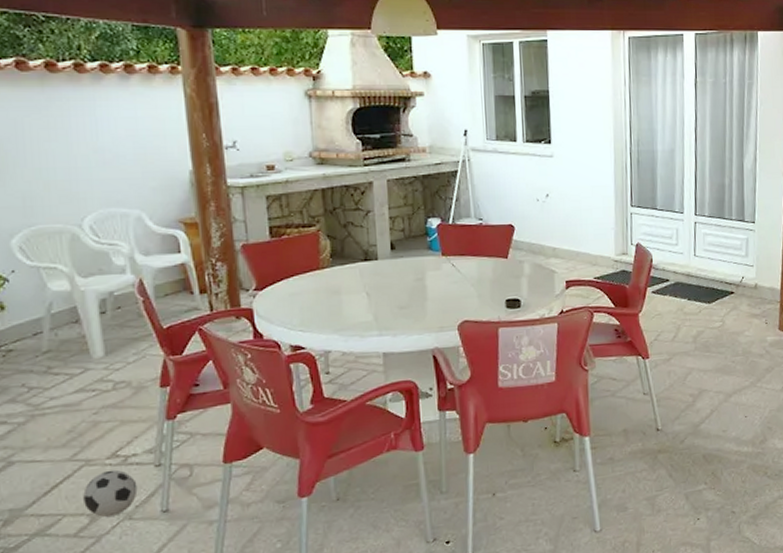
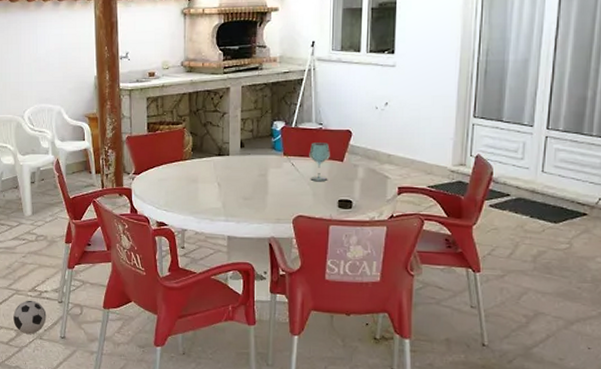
wine glass: none [470,239,493,282] -> present [309,143,330,182]

